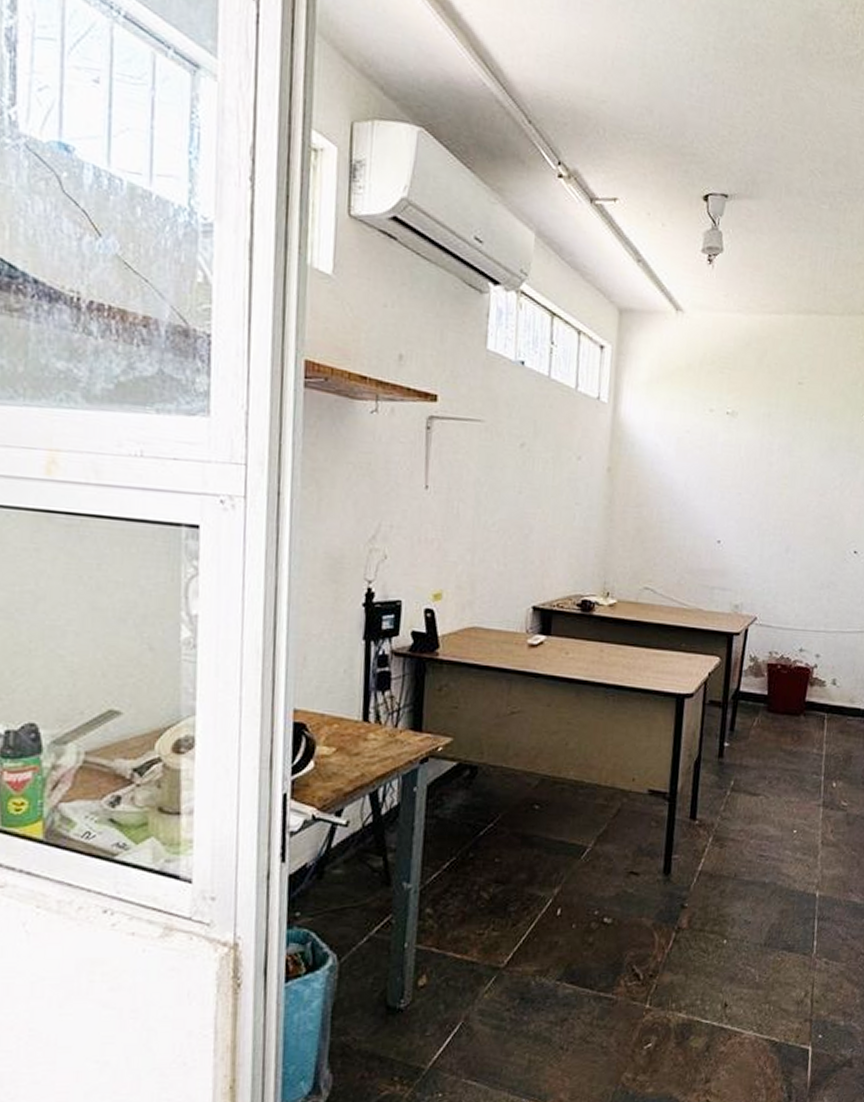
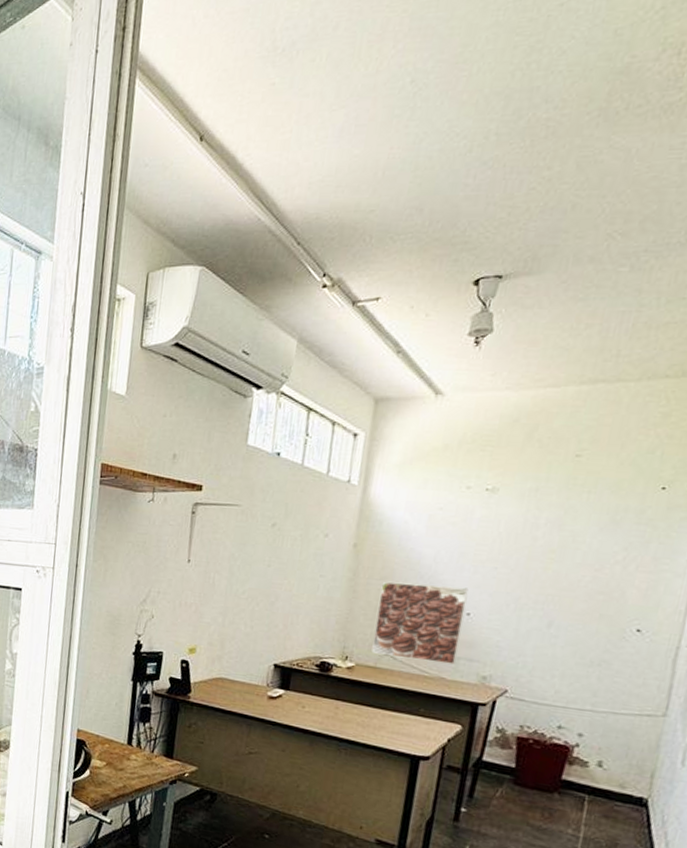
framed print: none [632,510,718,595] -> present [371,582,469,665]

